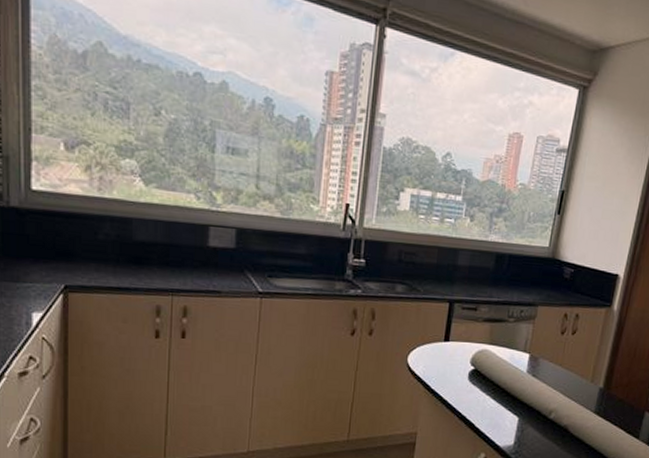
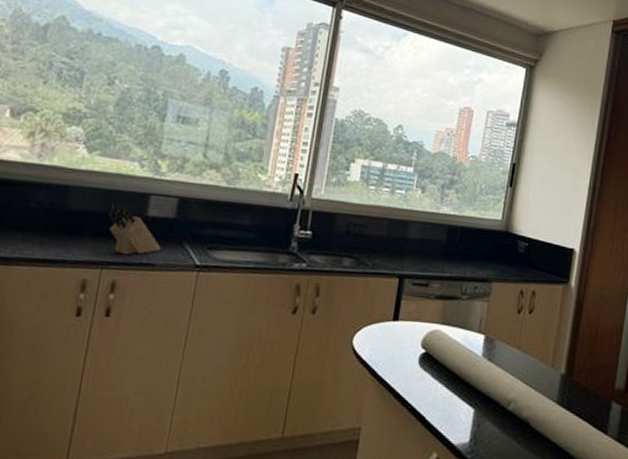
knife block: none [173,234,225,283] -> present [108,202,161,255]

